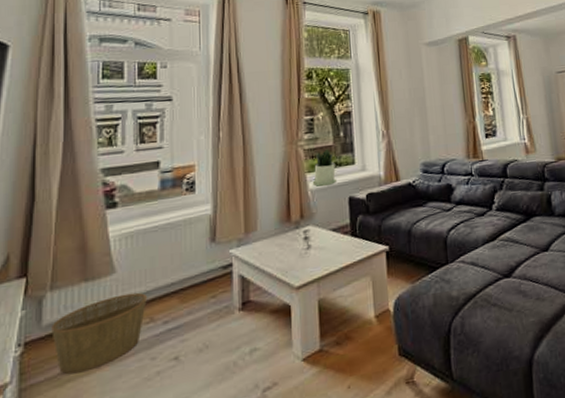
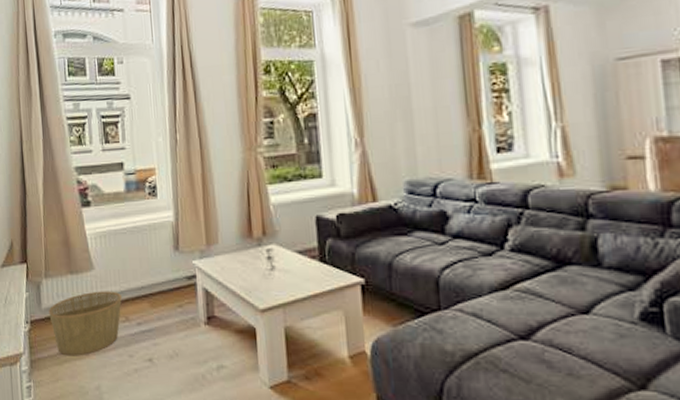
planter: present [312,148,338,187] -> none [274,157,302,202]

